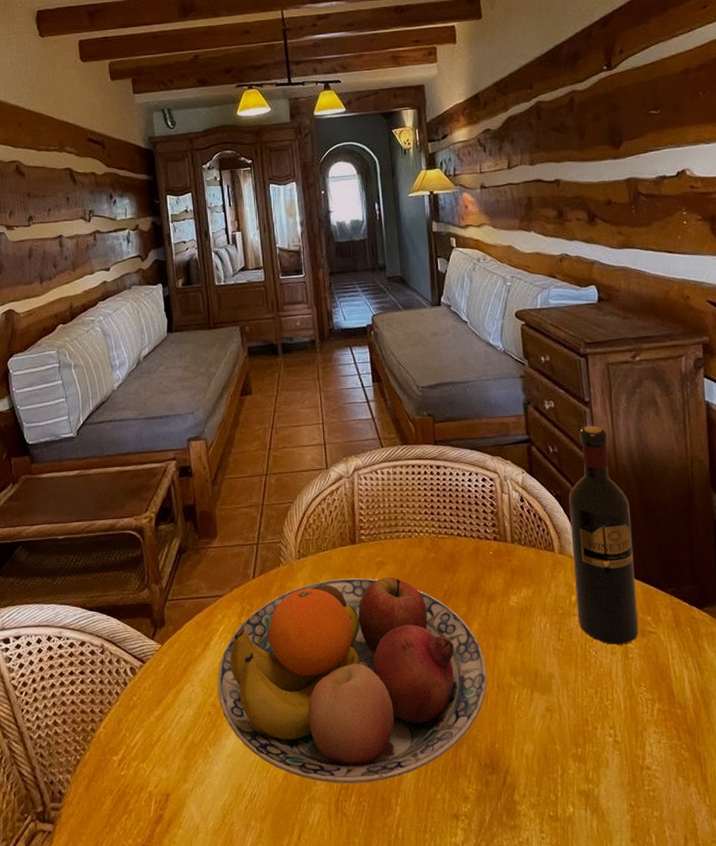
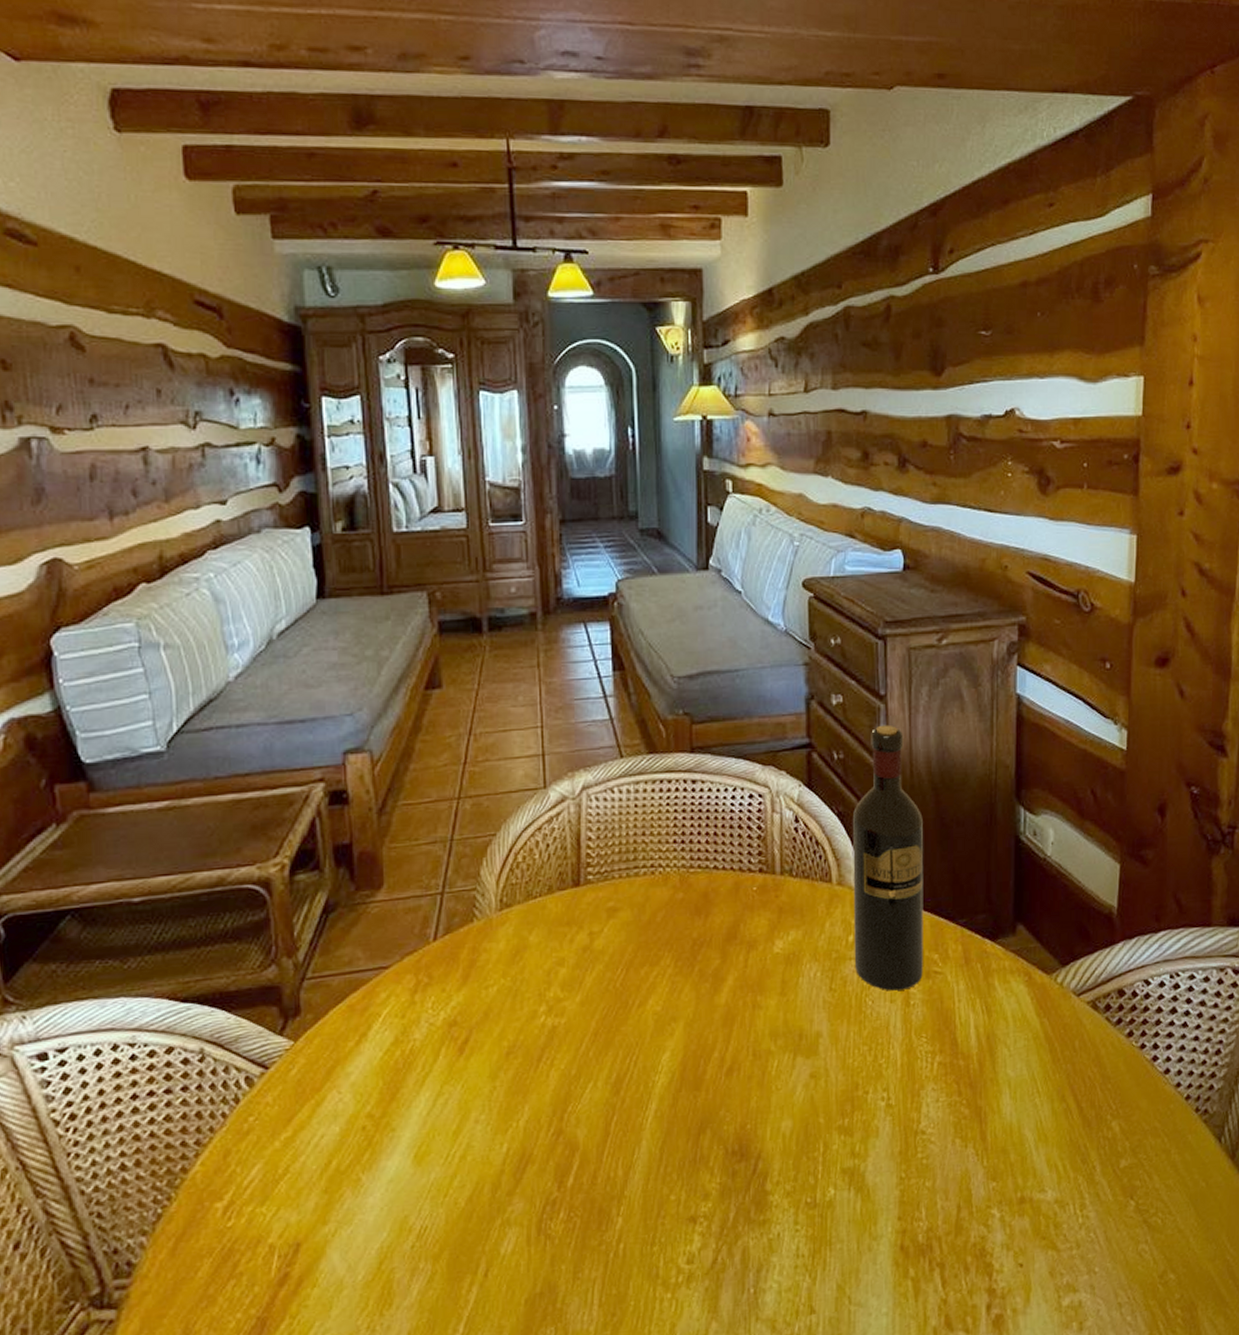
fruit bowl: present [217,577,487,783] -> none [377,926,741,1200]

